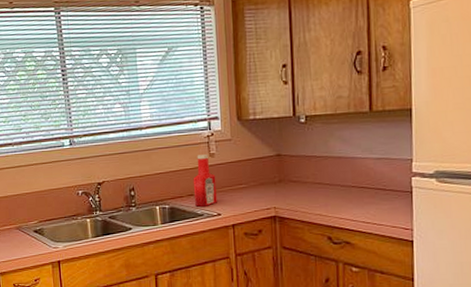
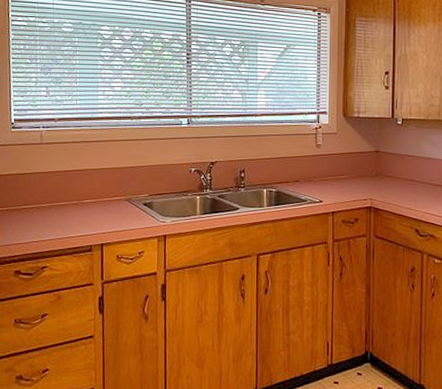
ketchup bottle: present [193,154,217,207] -> none [299,145,320,193]

